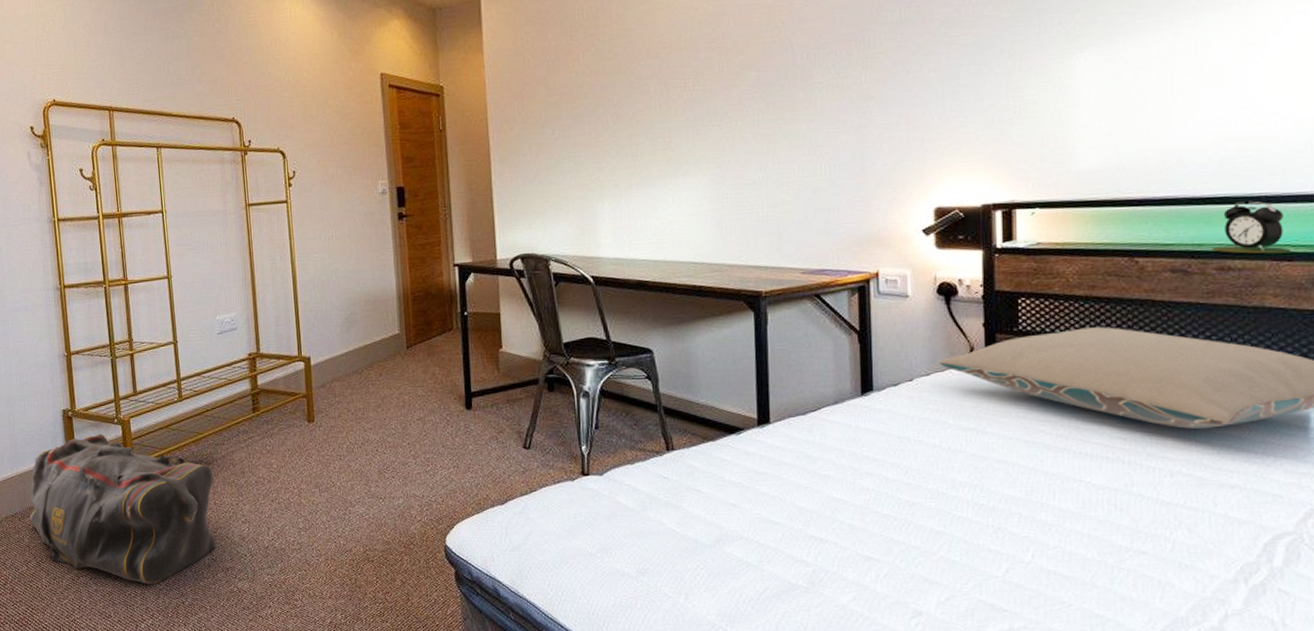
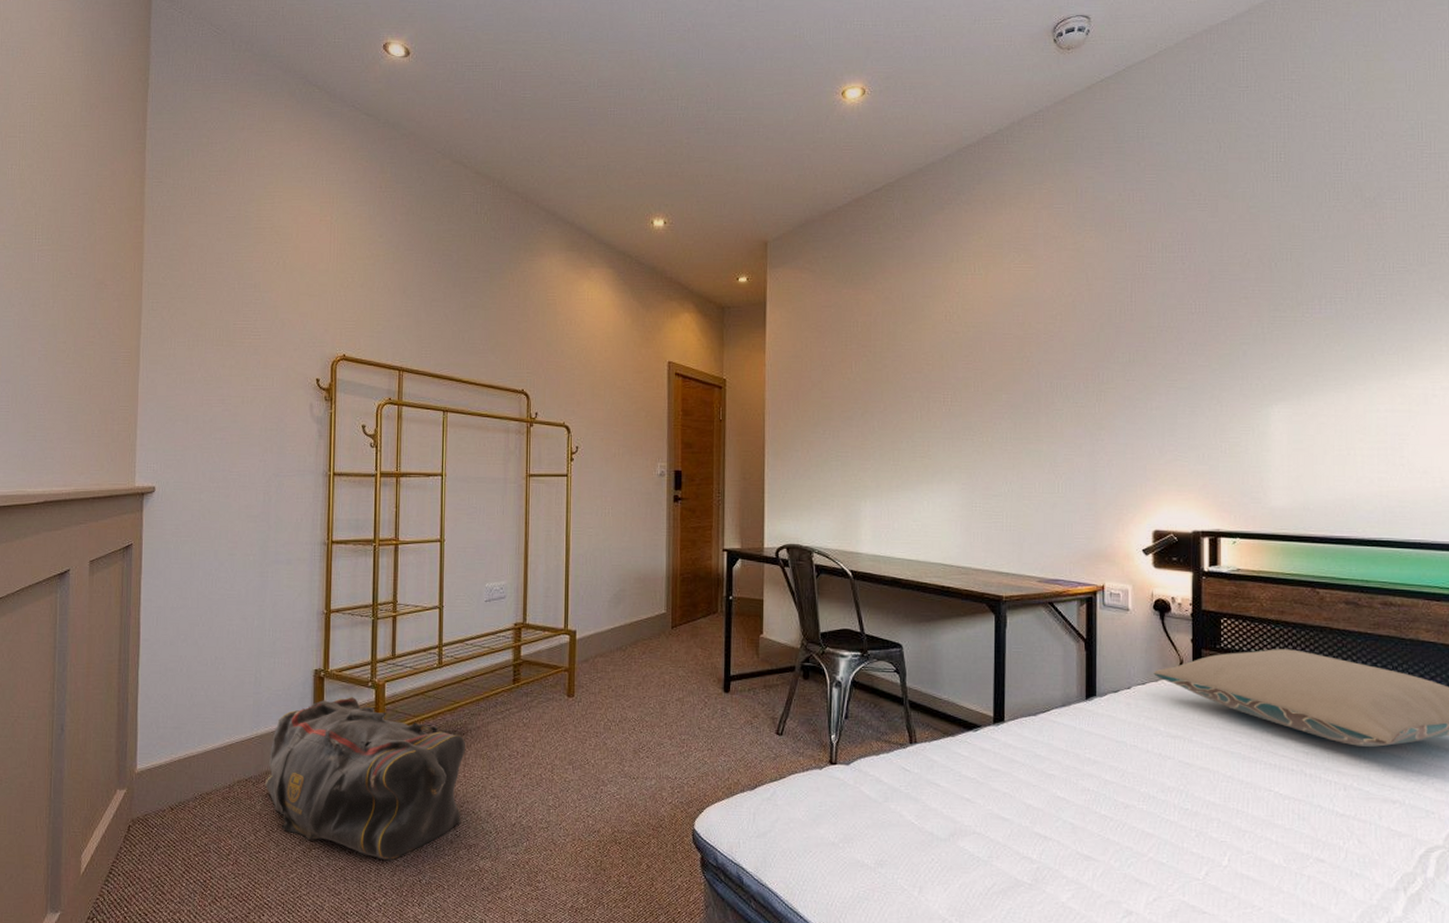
alarm clock: present [1211,201,1292,255] -> none [1377,547,1440,594]

